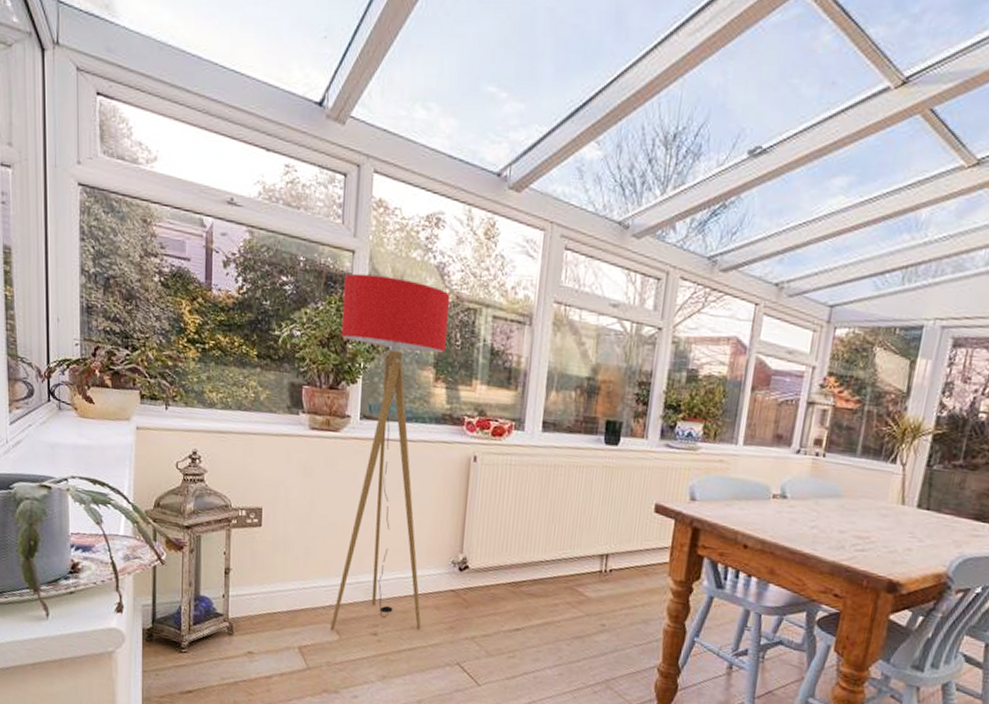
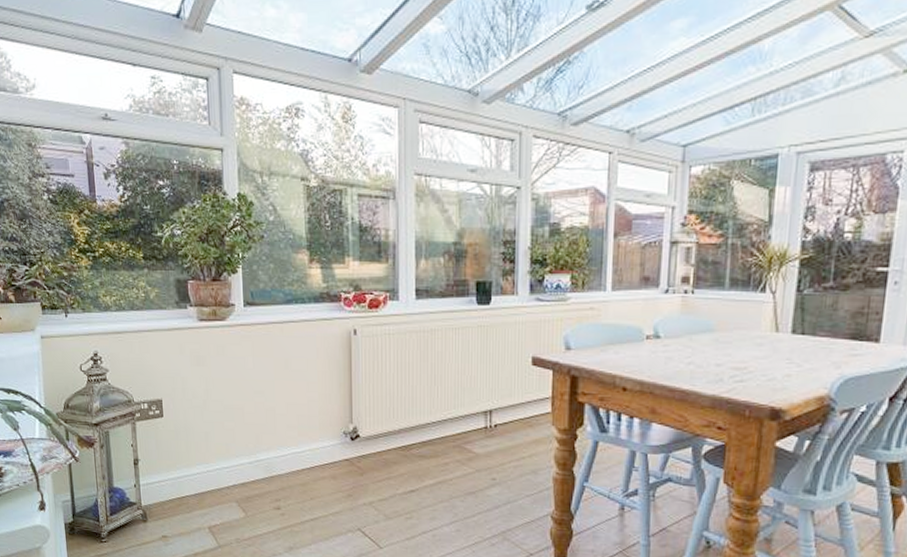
floor lamp: present [330,273,451,631] -> none [215,169,321,509]

